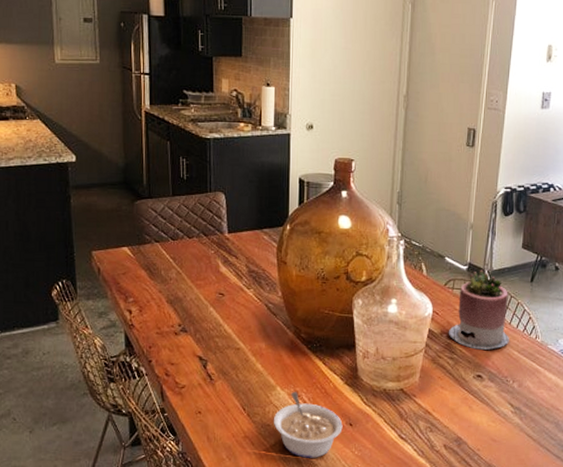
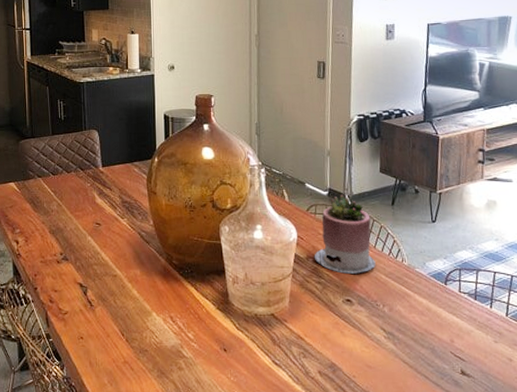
legume: present [273,392,343,458] -> none [150,317,217,384]

